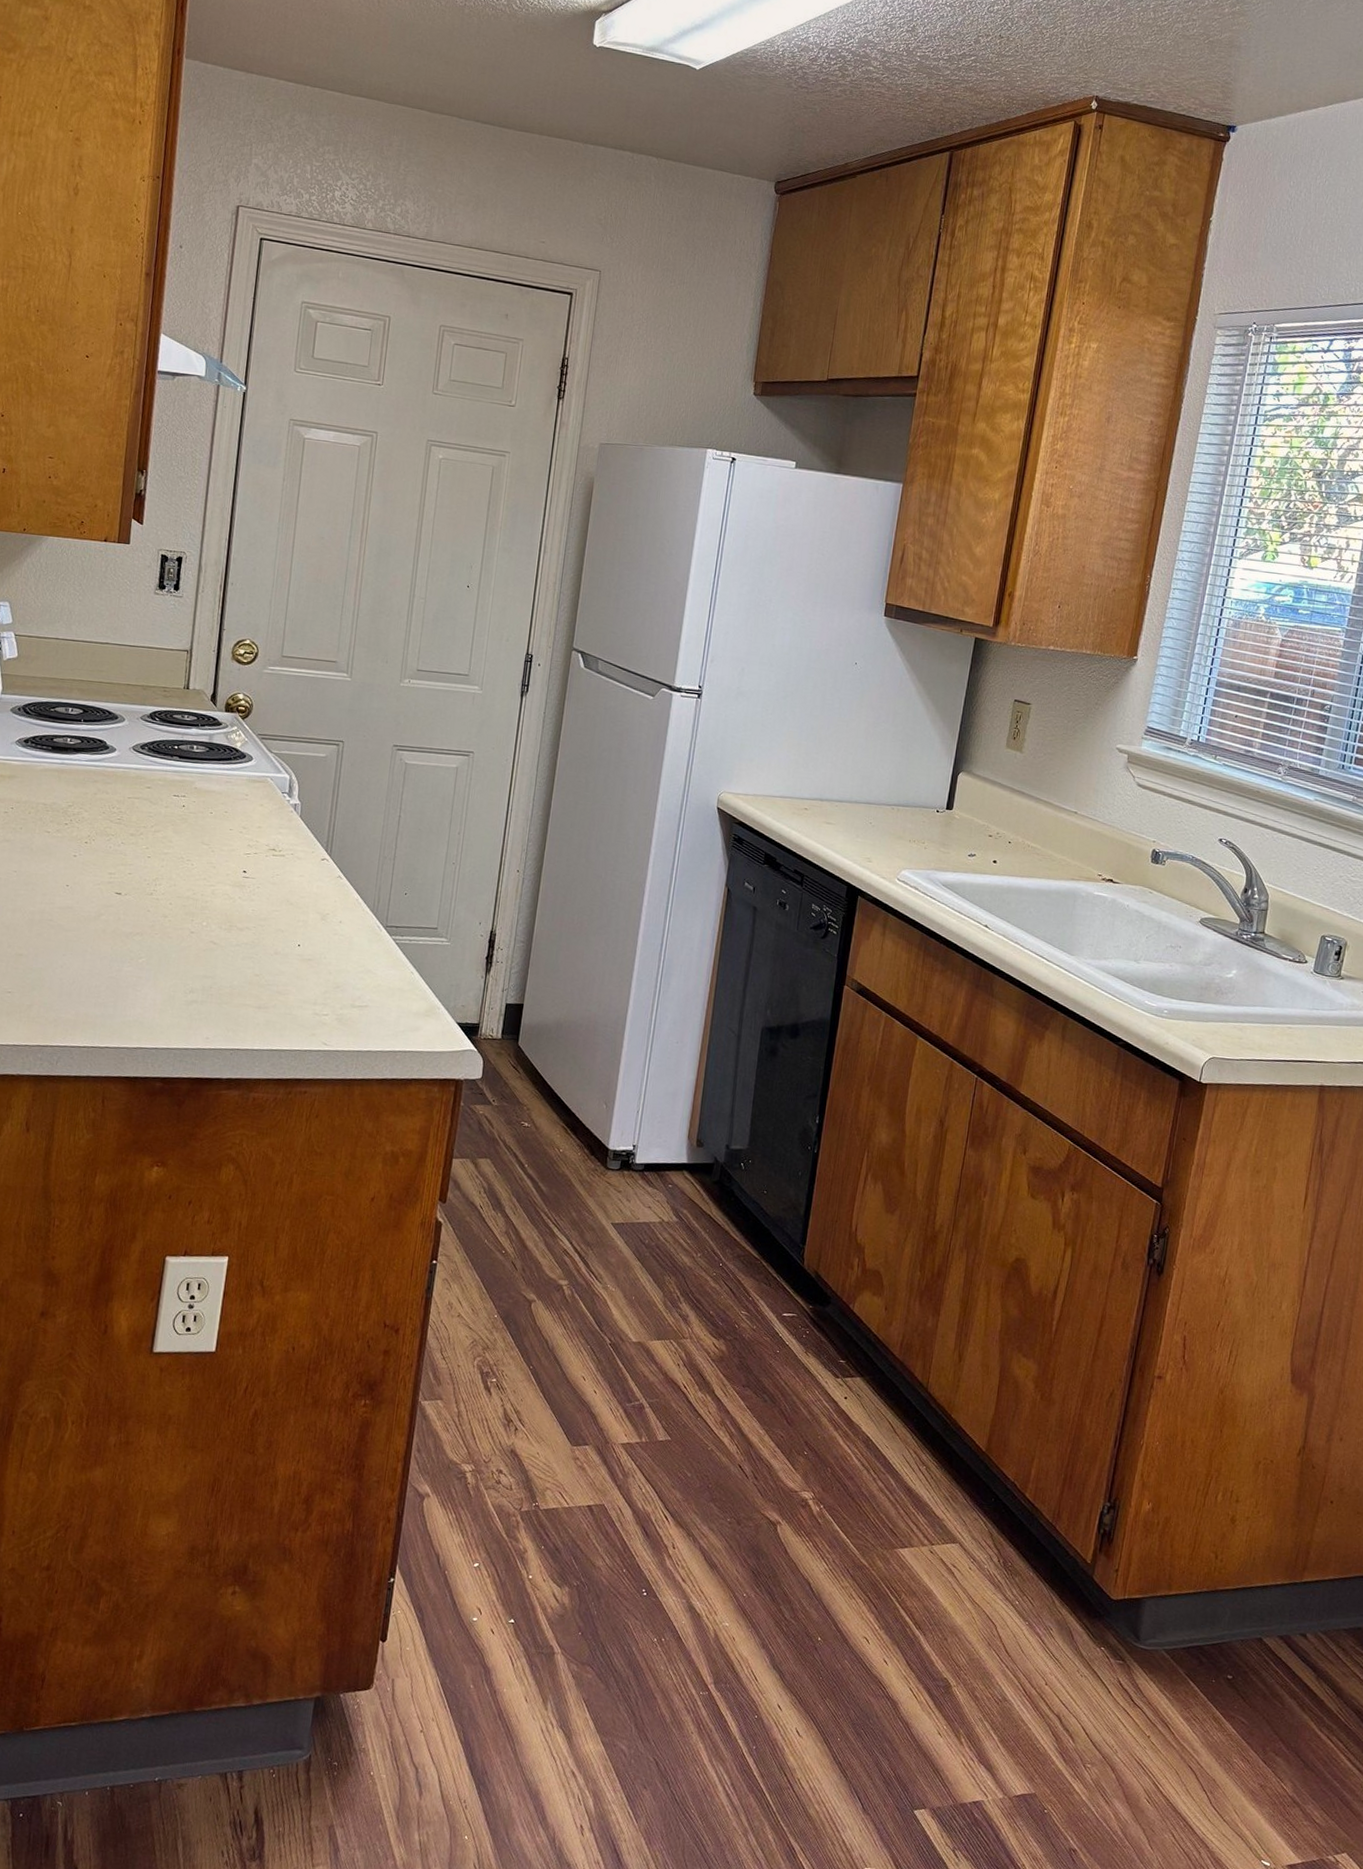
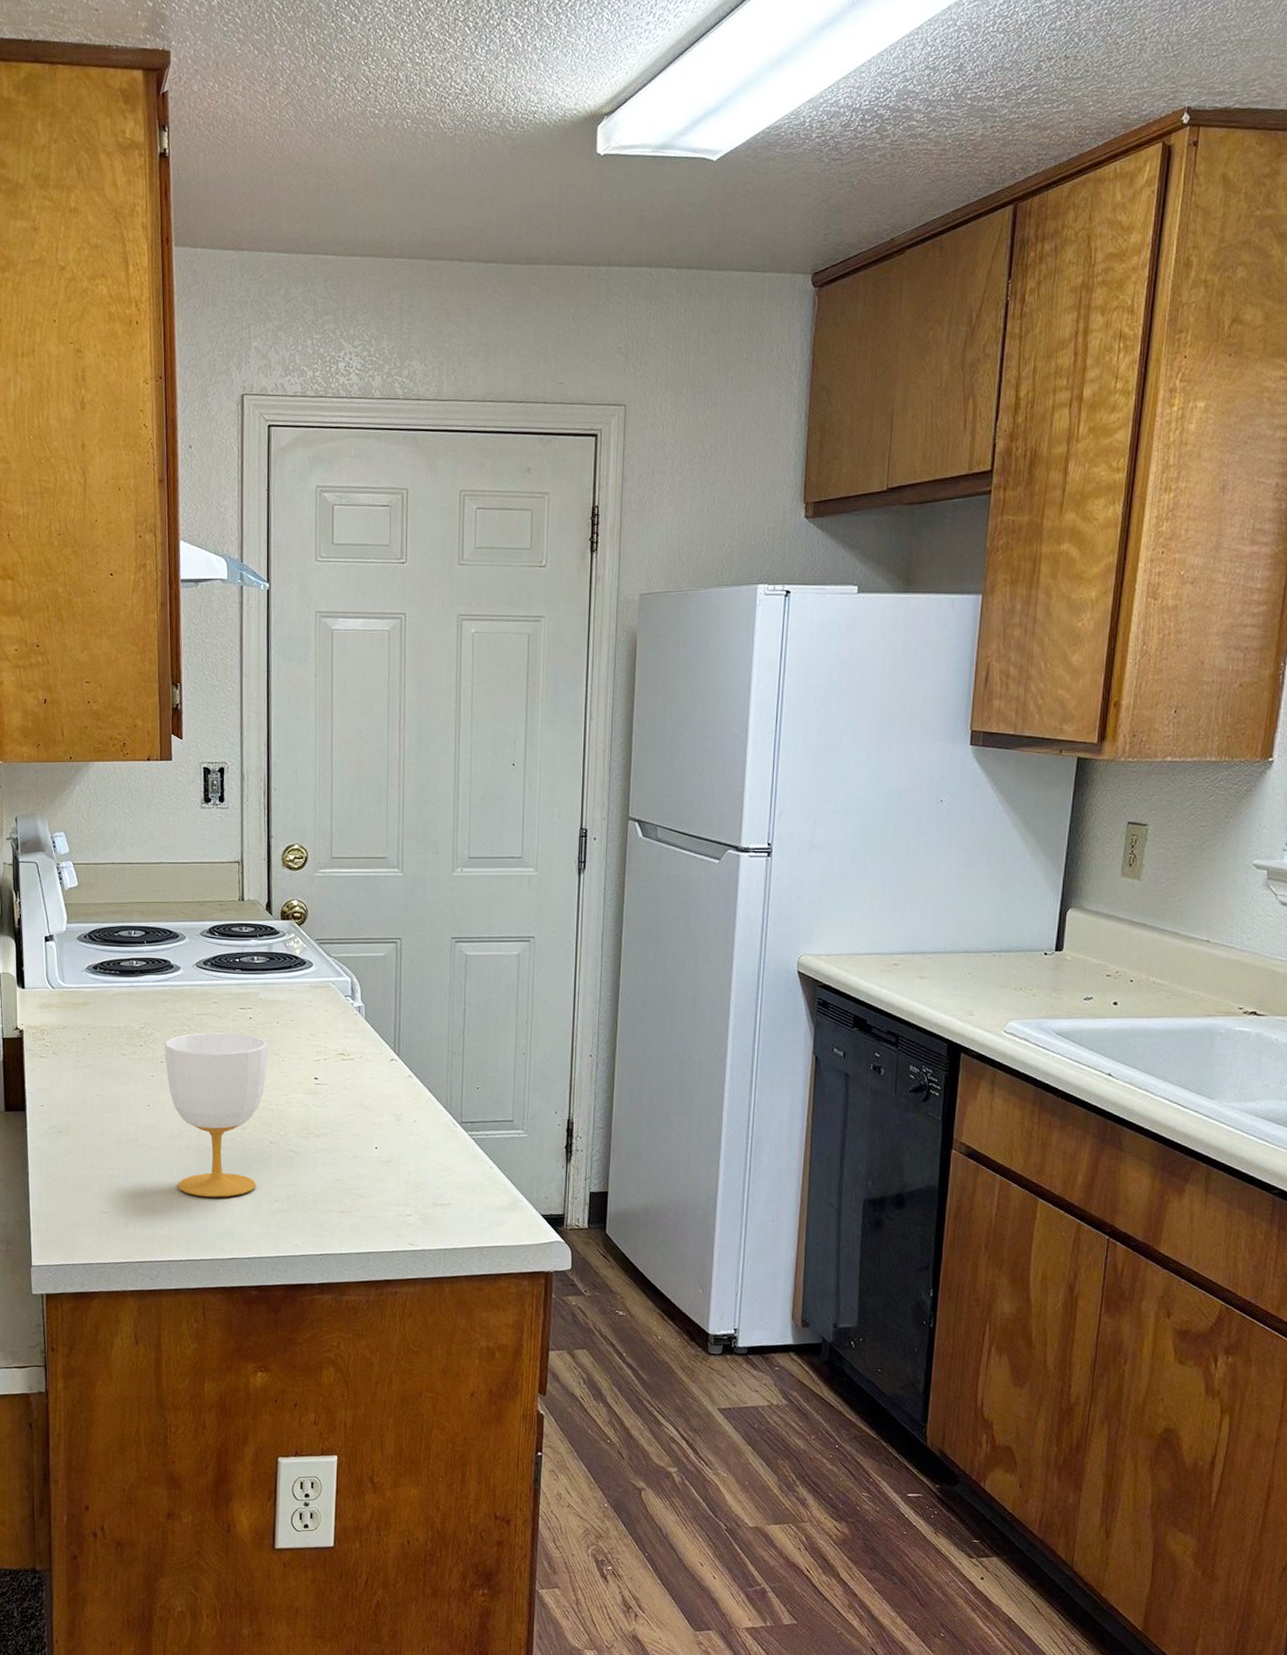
cup: none [89,816,199,985] -> present [164,1032,268,1198]

